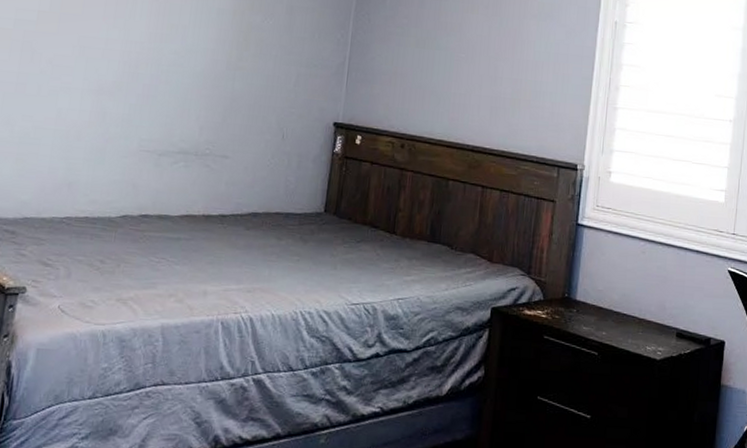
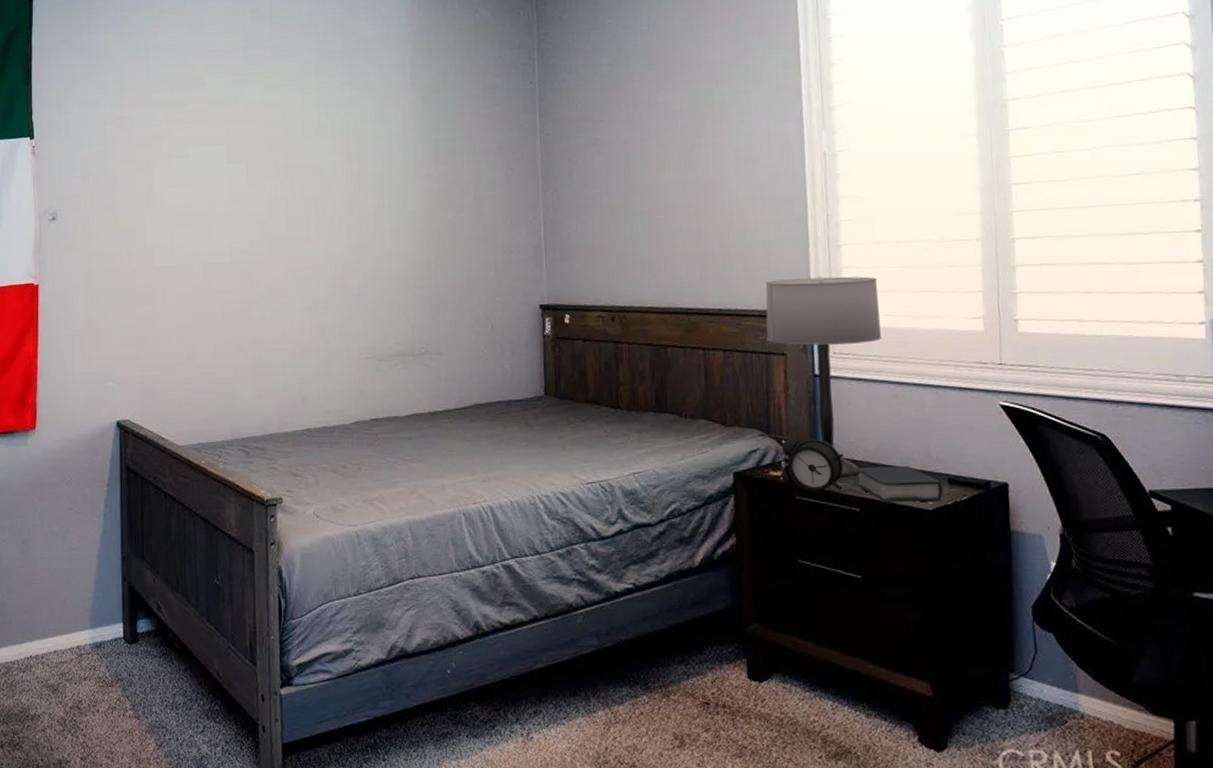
alarm clock: none [532,280,592,334] -> present [780,438,843,493]
table lamp: none [540,131,644,323] -> present [765,276,882,478]
book: none [599,314,671,352] -> present [856,466,943,503]

